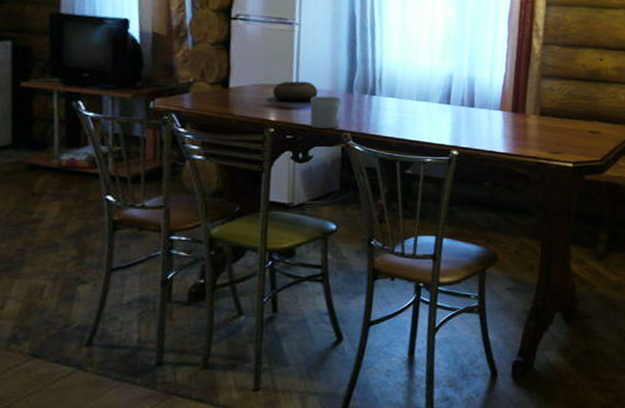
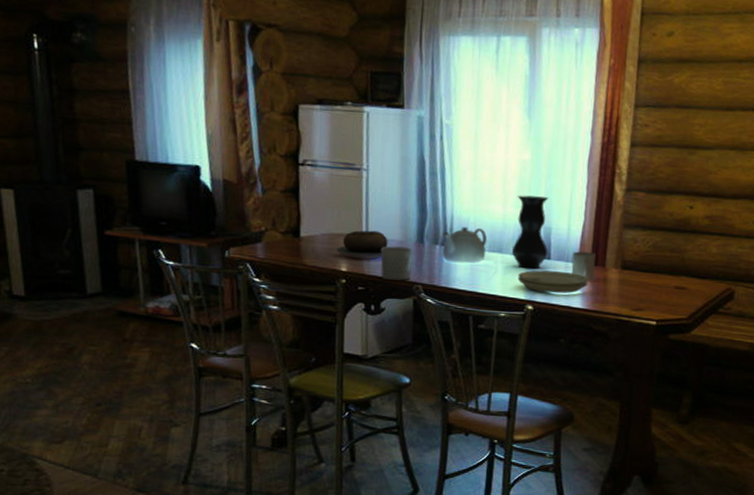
teapot: none [371,77,415,112] -> present [442,226,487,264]
vase: none [437,48,473,117] -> present [511,195,549,269]
plate: none [443,117,510,140] -> present [517,270,588,294]
cup: none [493,99,516,129] -> present [571,251,596,283]

